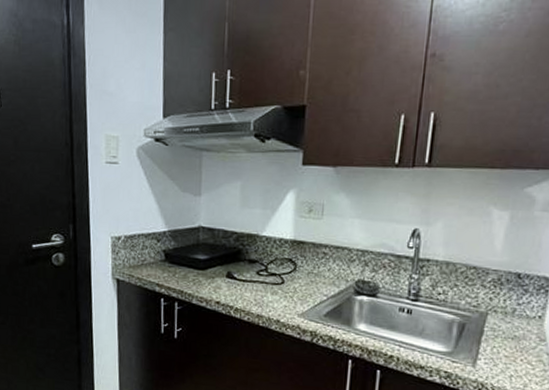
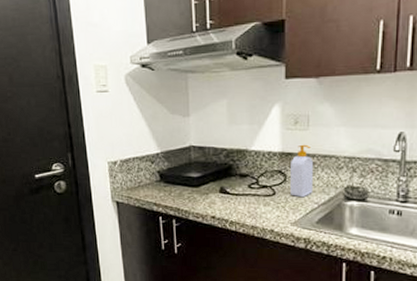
soap bottle: none [300,233,325,289] -> present [291,144,313,198]

